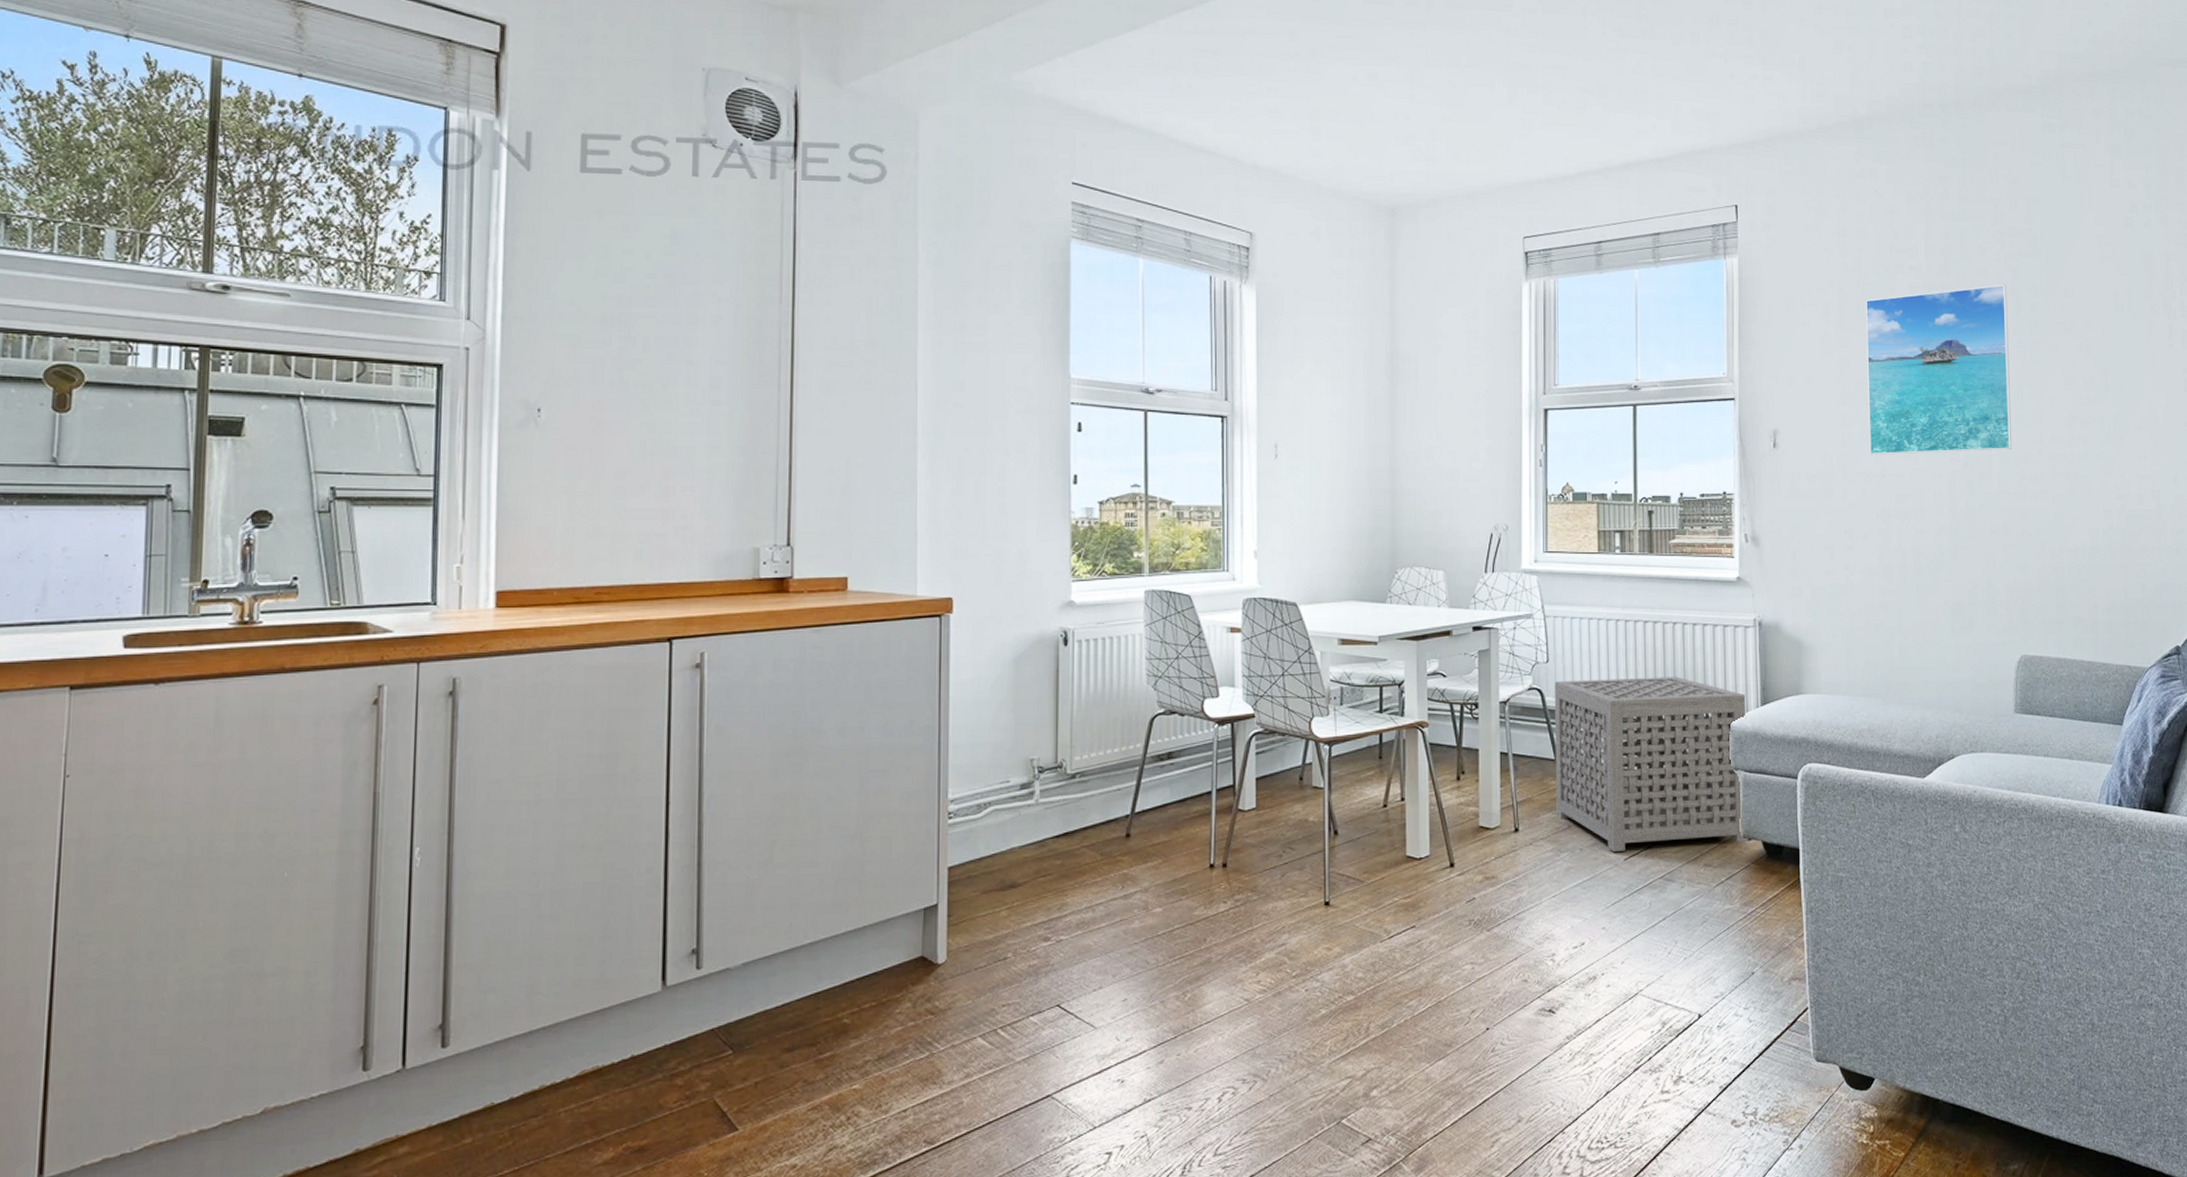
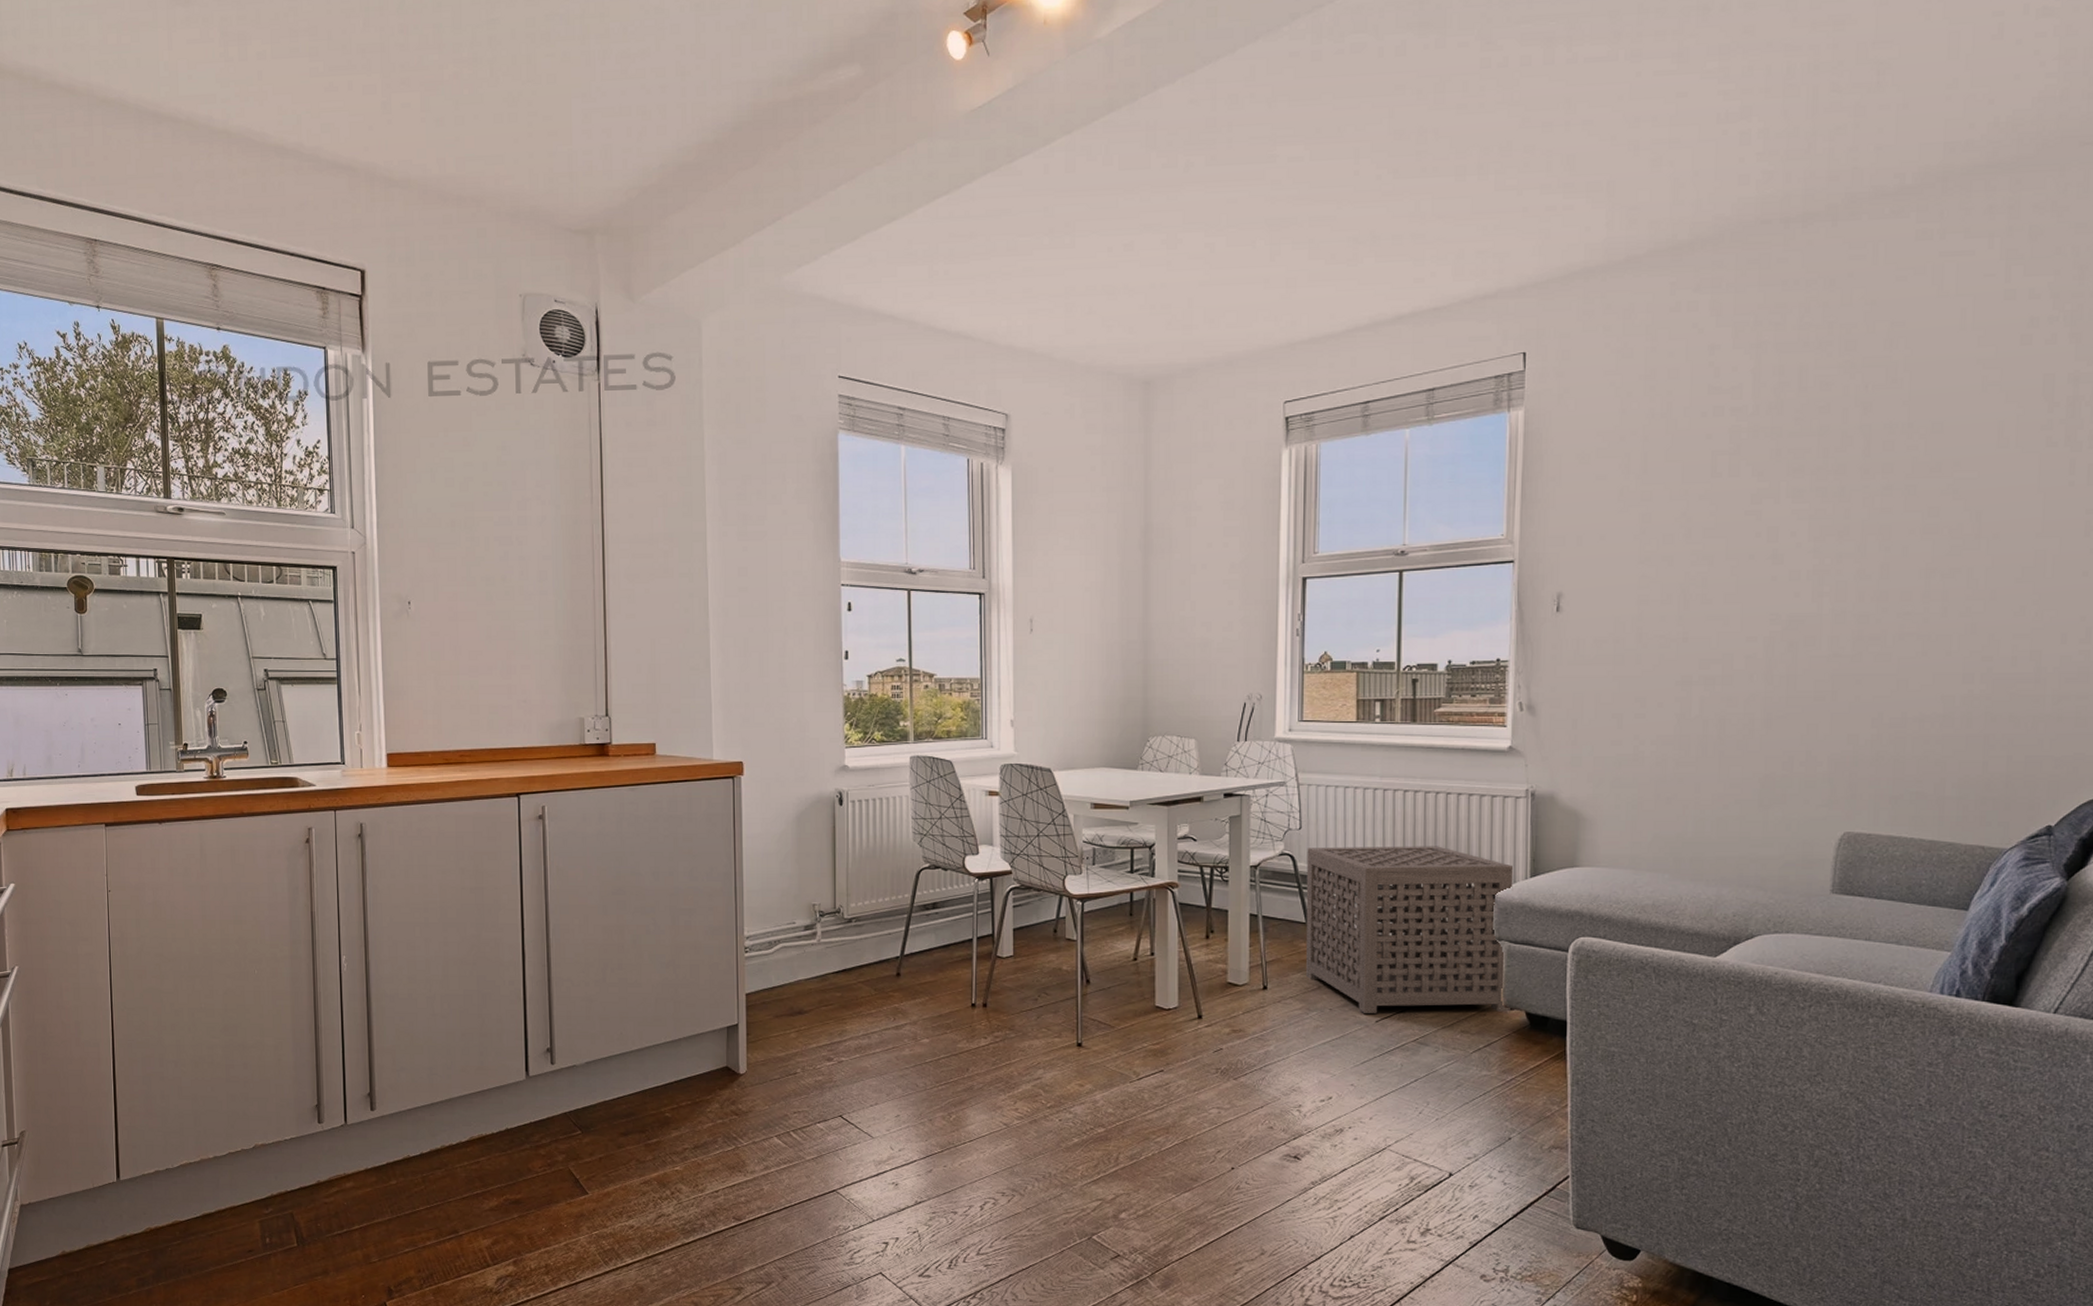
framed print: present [1865,284,2013,455] -> none [1670,421,1855,617]

